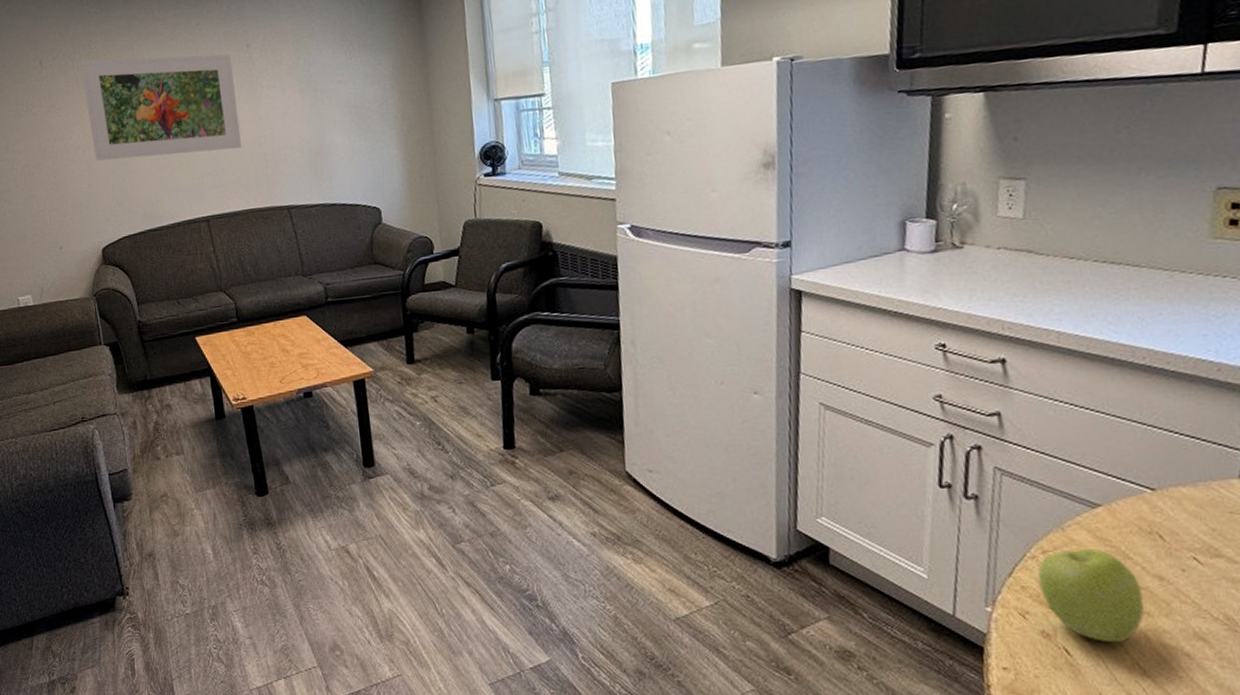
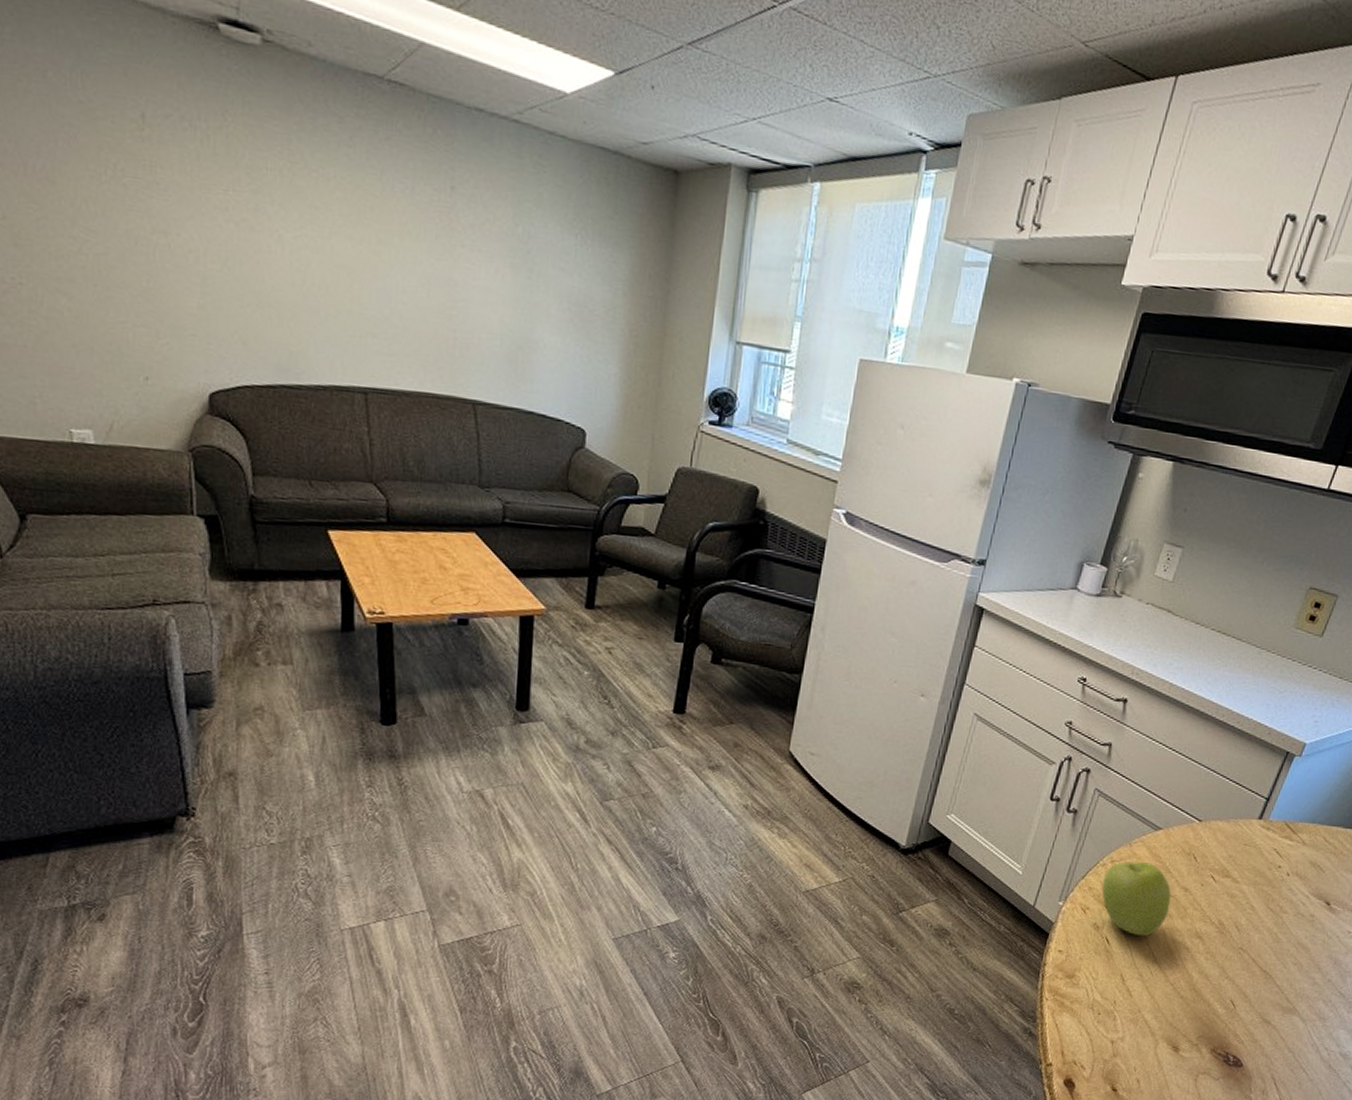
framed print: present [80,54,241,161] -> none [207,133,428,314]

